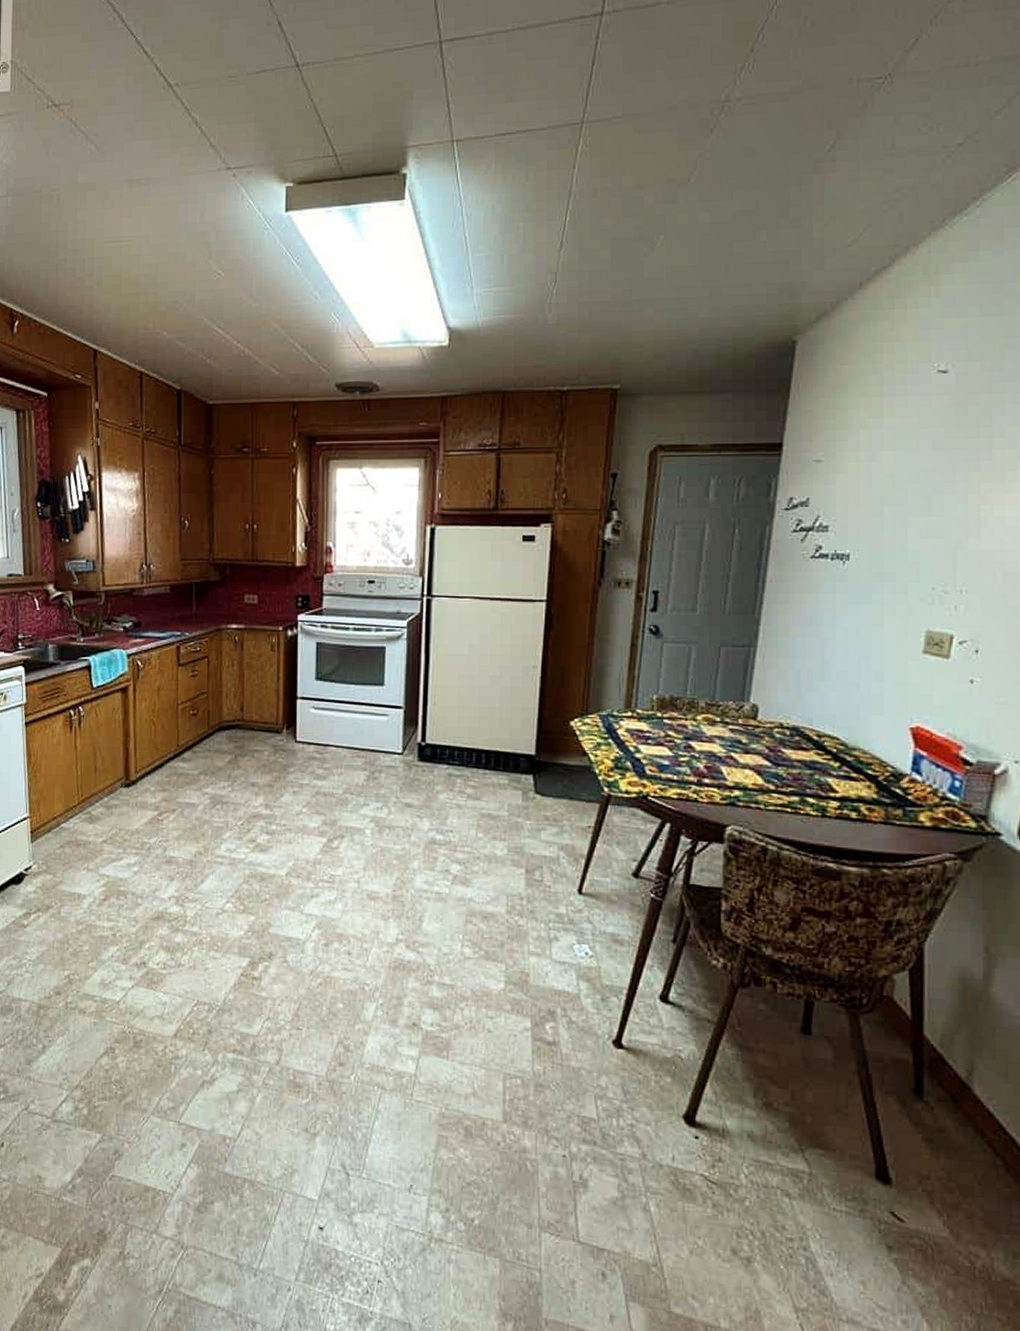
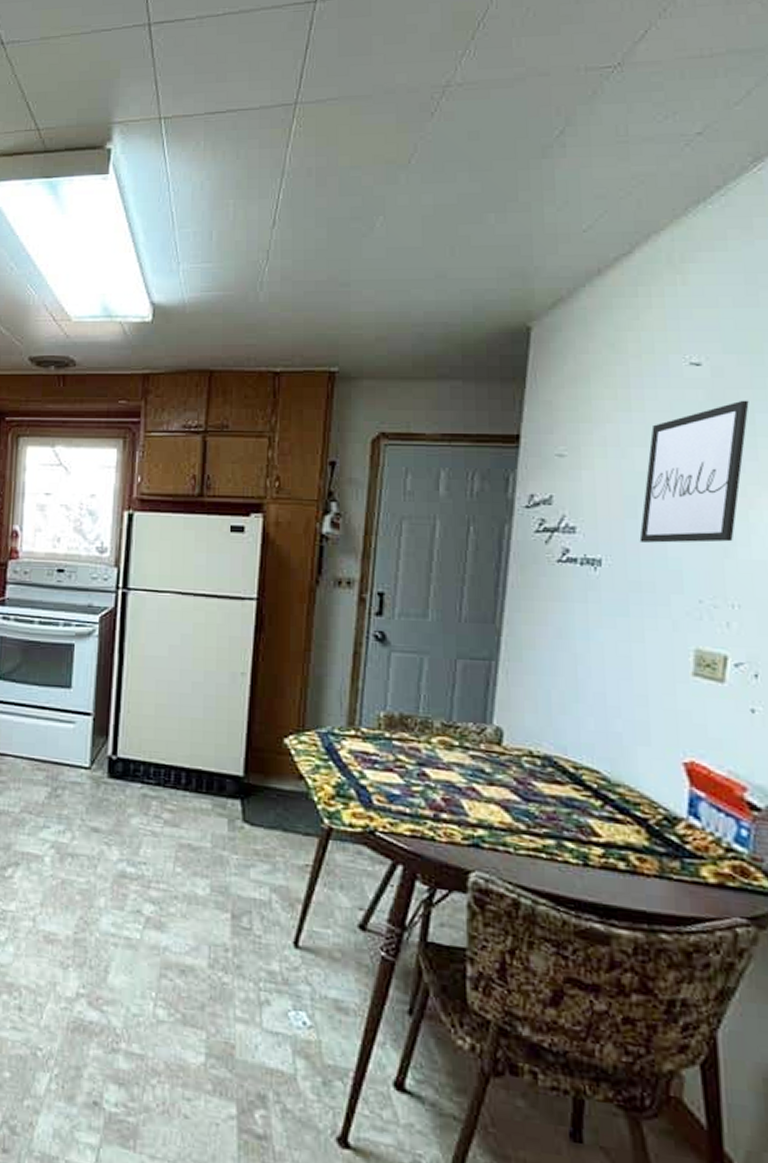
wall art: none [884,404,988,538] -> present [639,400,749,543]

